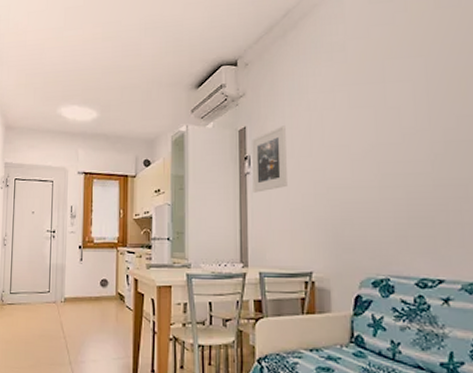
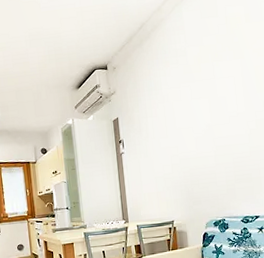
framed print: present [252,125,287,193] -> none [123,115,152,168]

